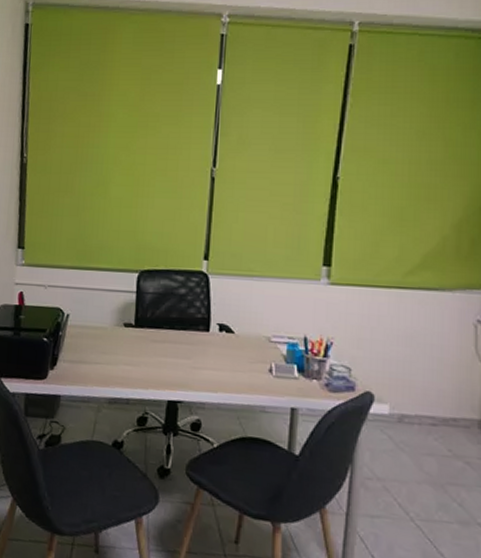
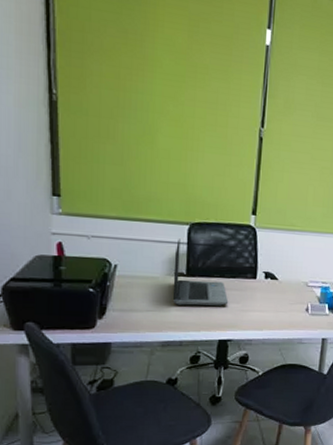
laptop computer: none [120,287,179,361] -> present [172,238,229,306]

